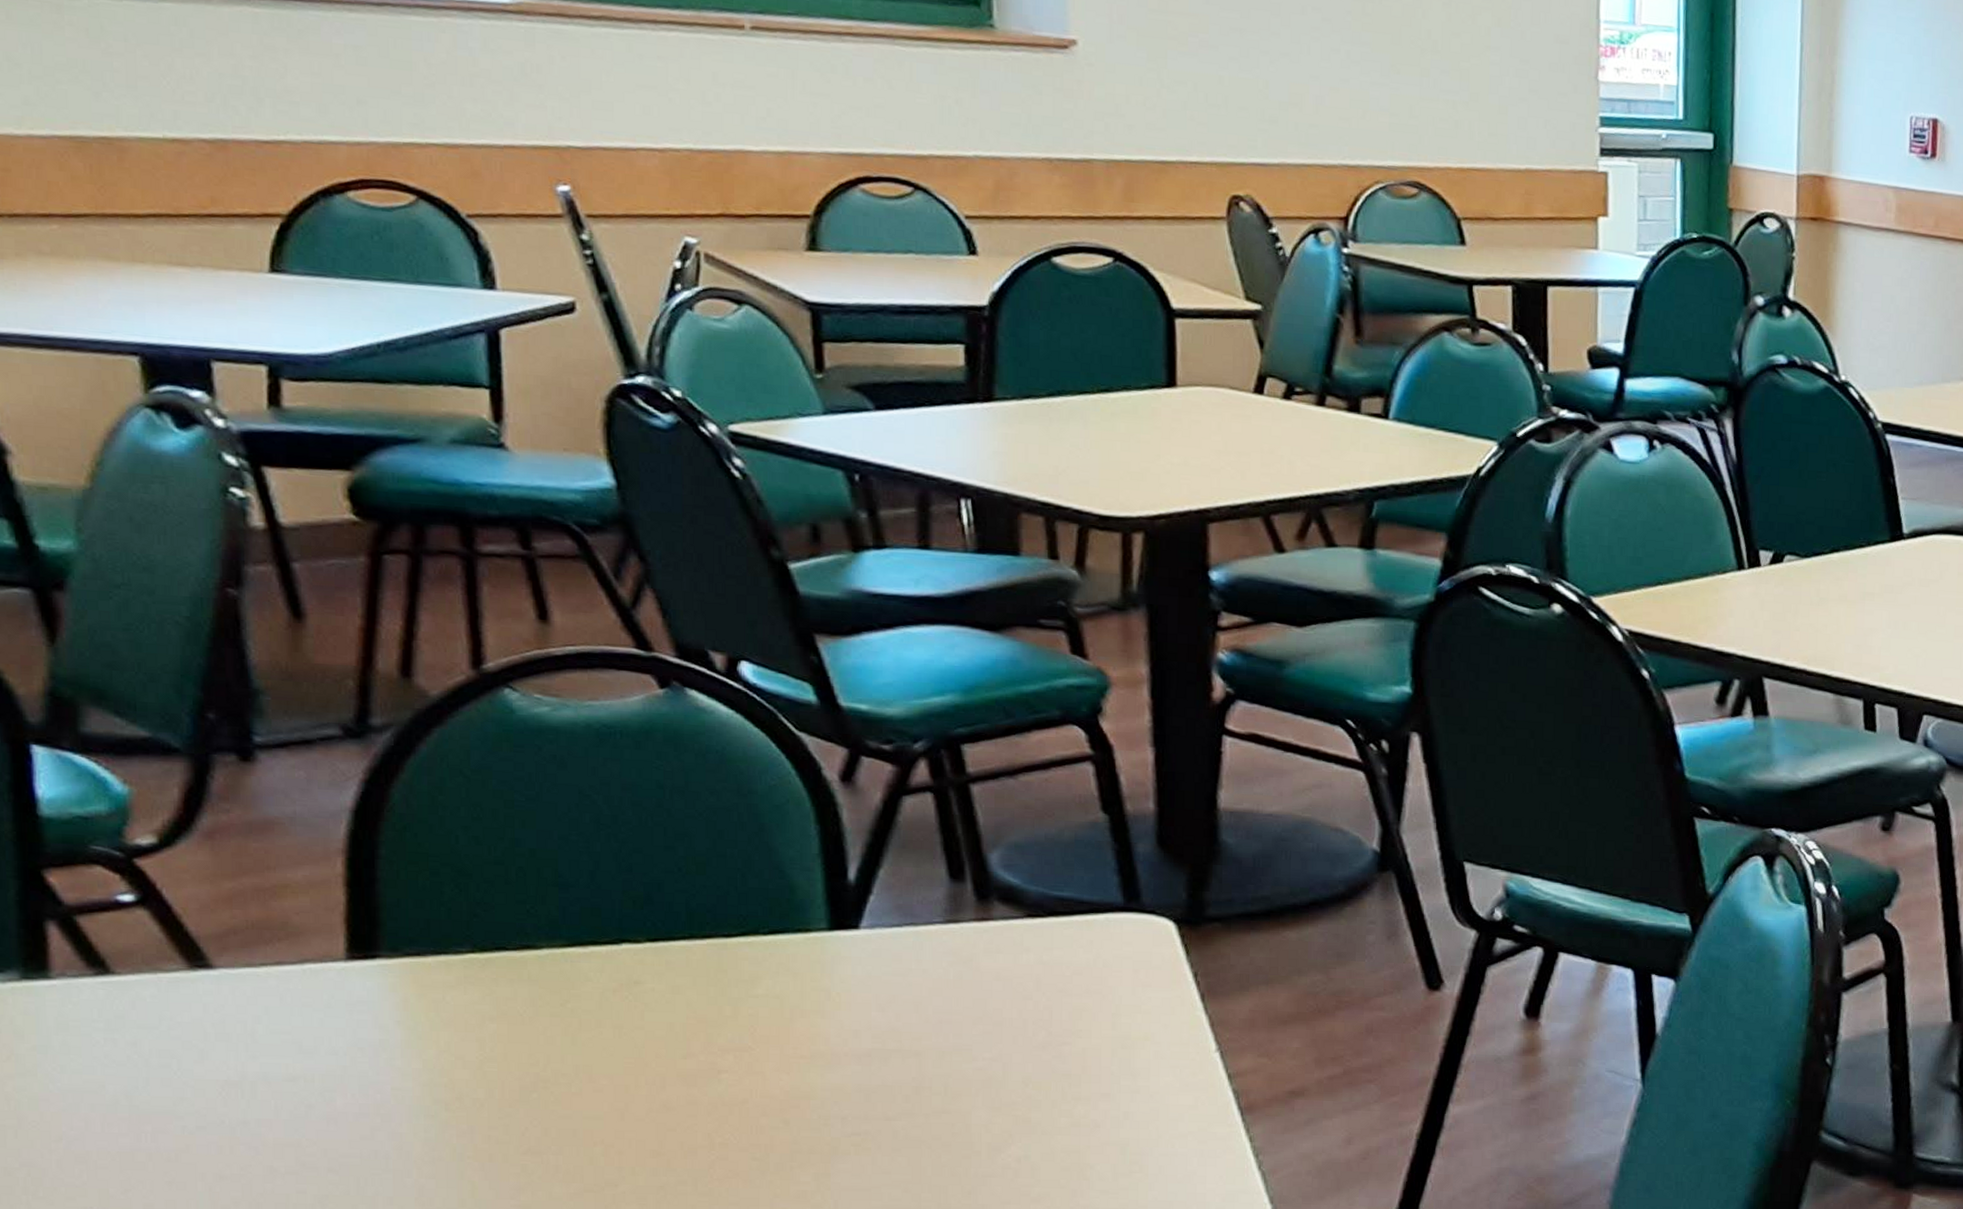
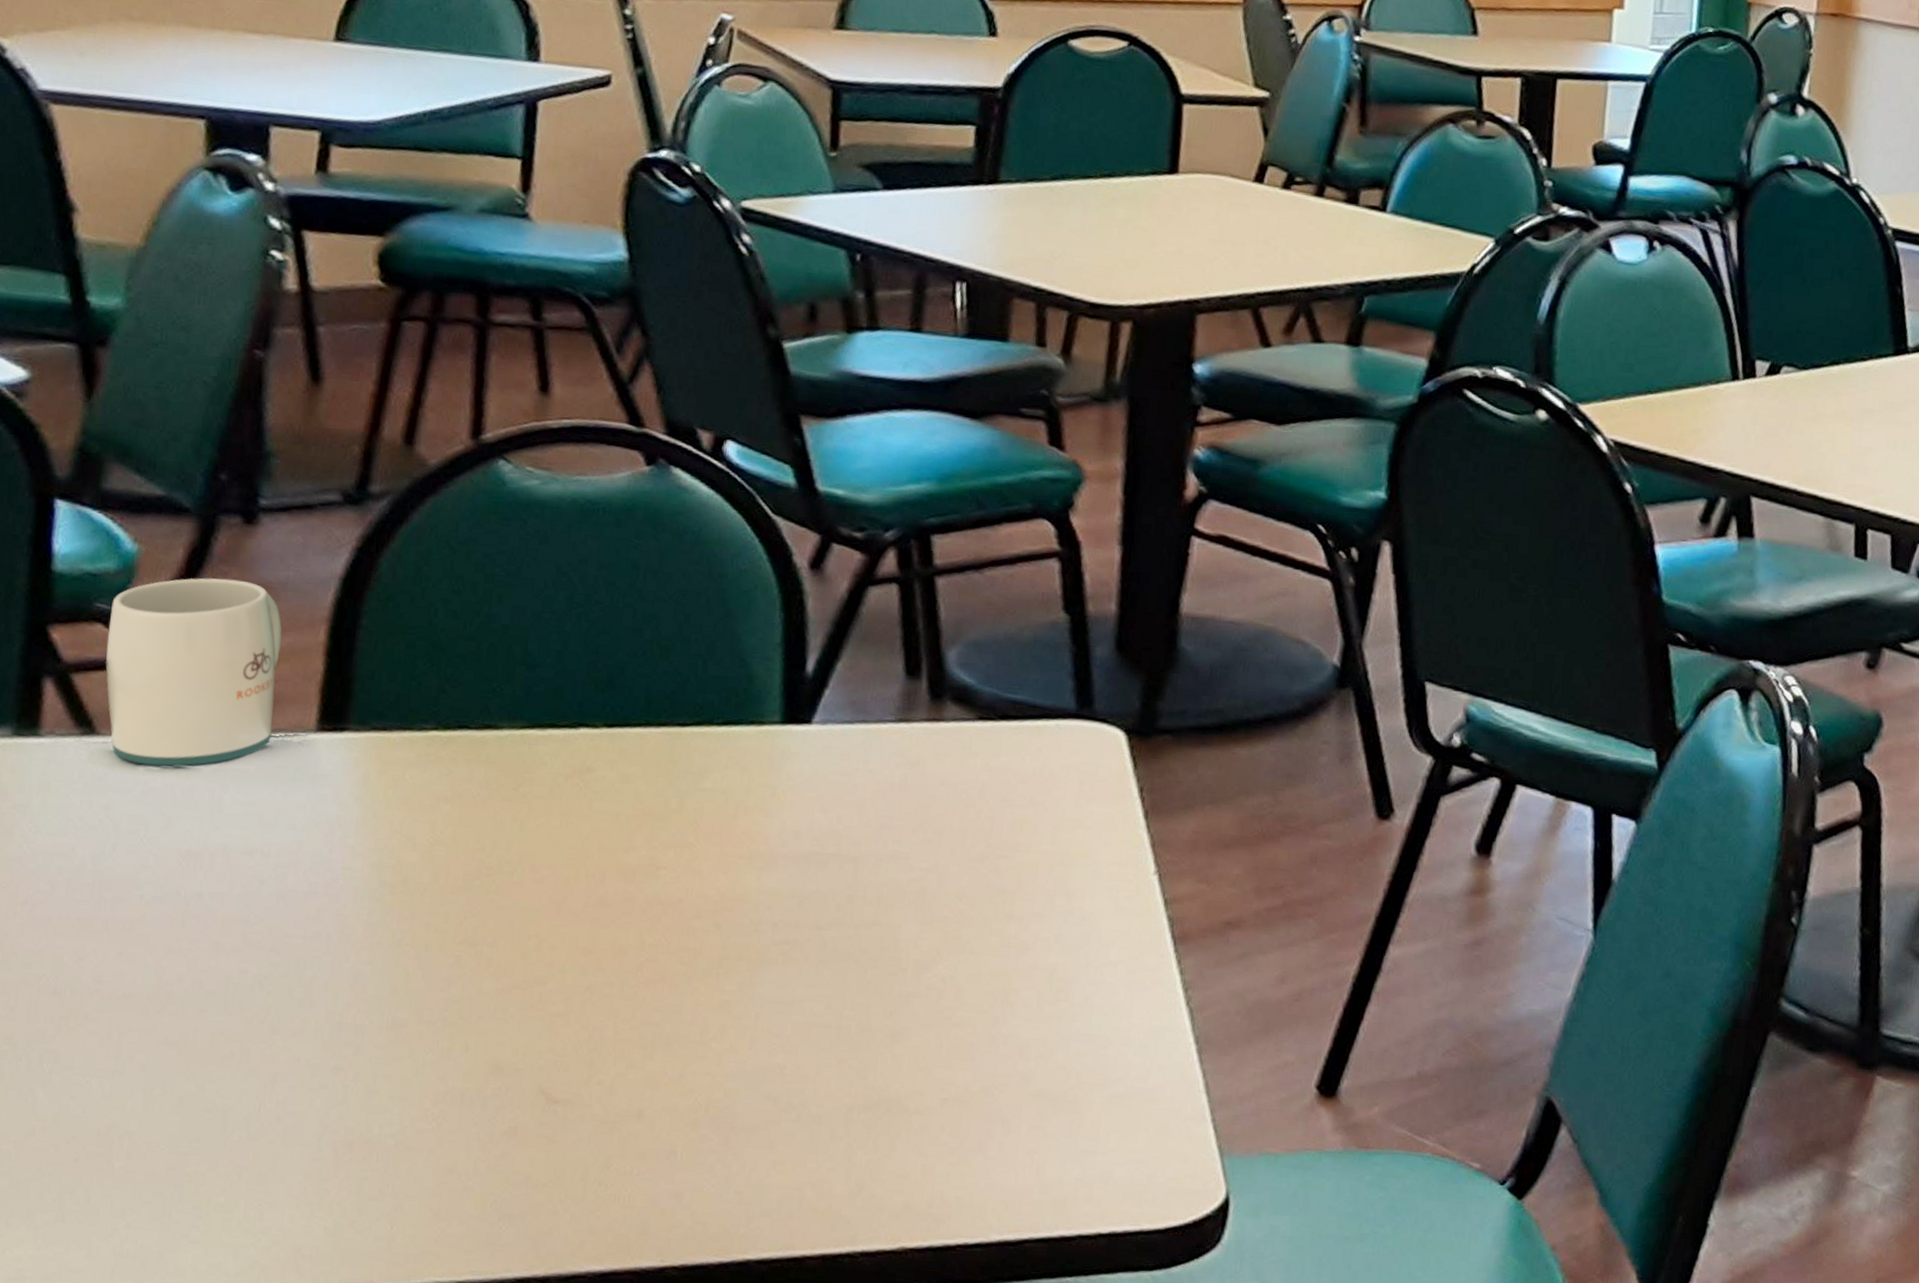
mug: none [108,815,301,1001] -> present [105,577,283,767]

